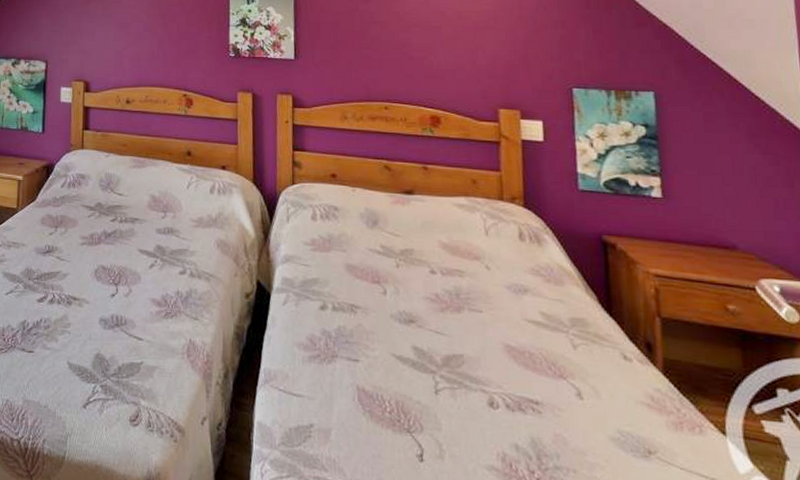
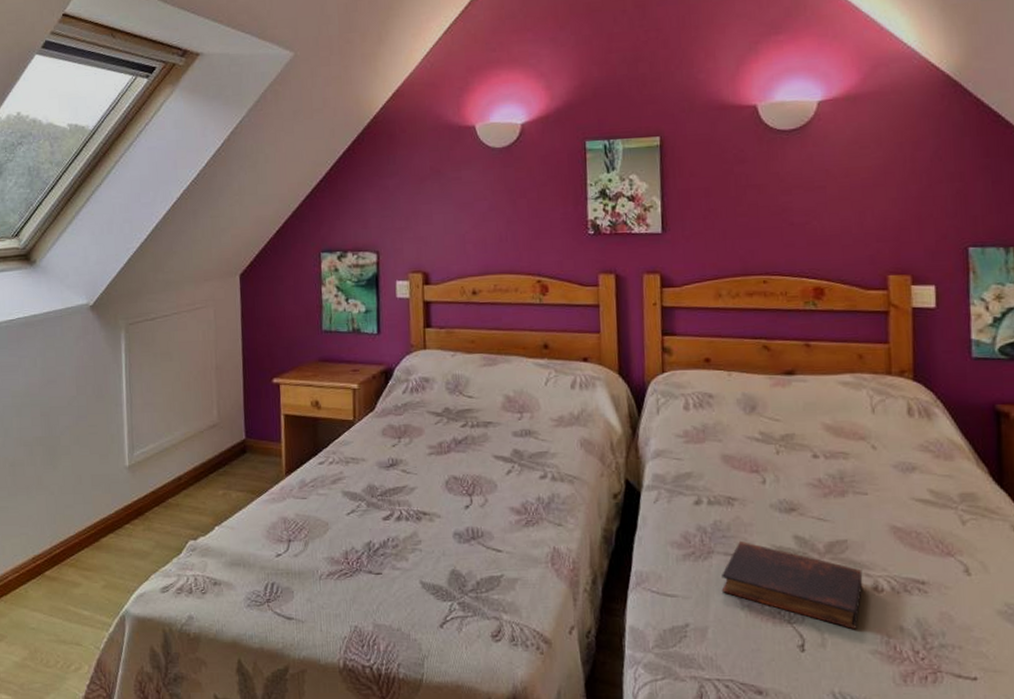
book: none [344,347,479,444] -> present [721,540,863,630]

